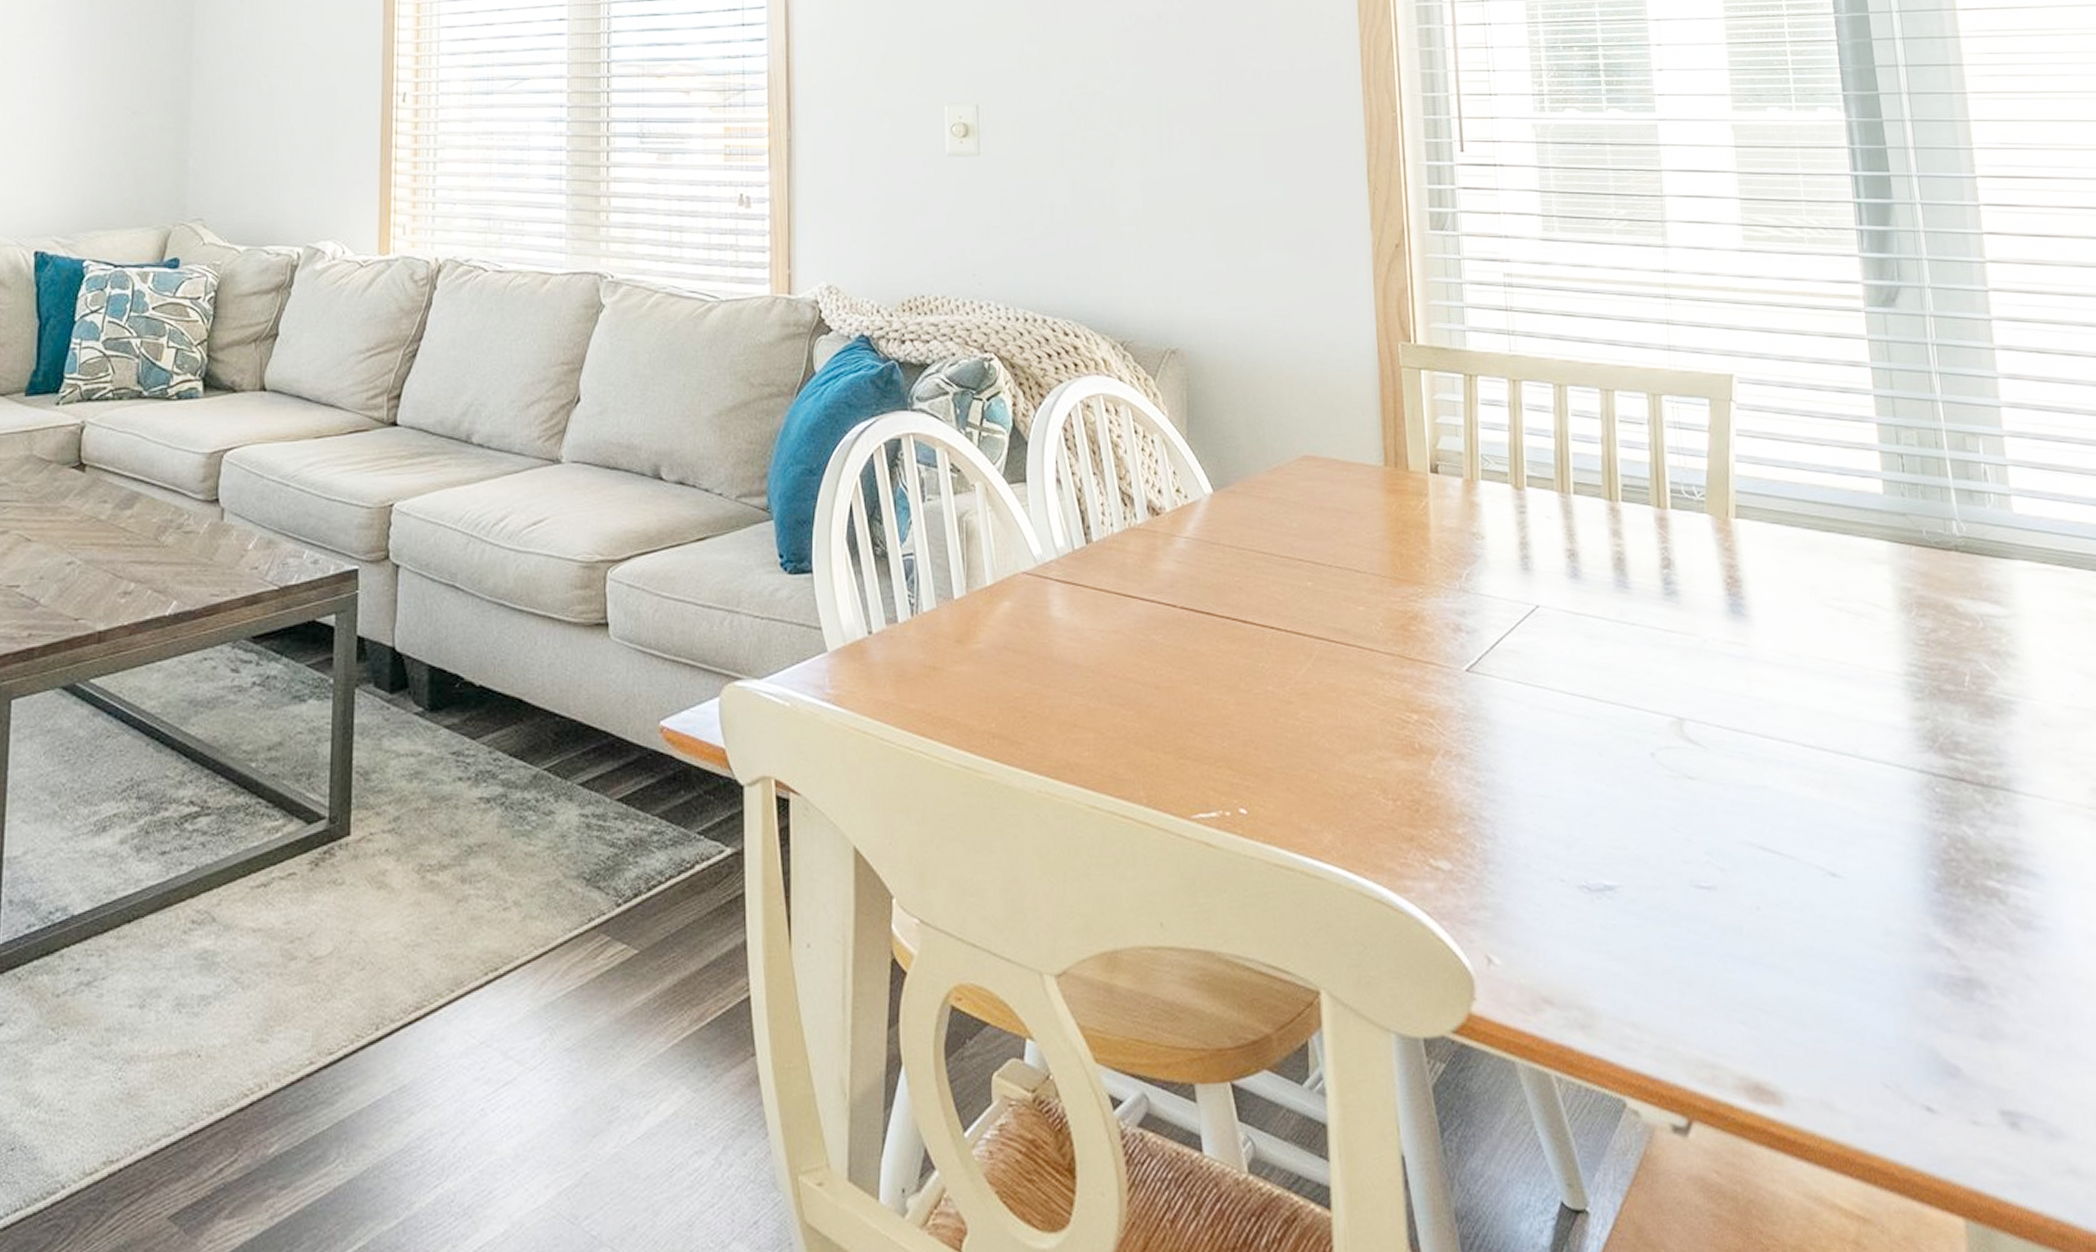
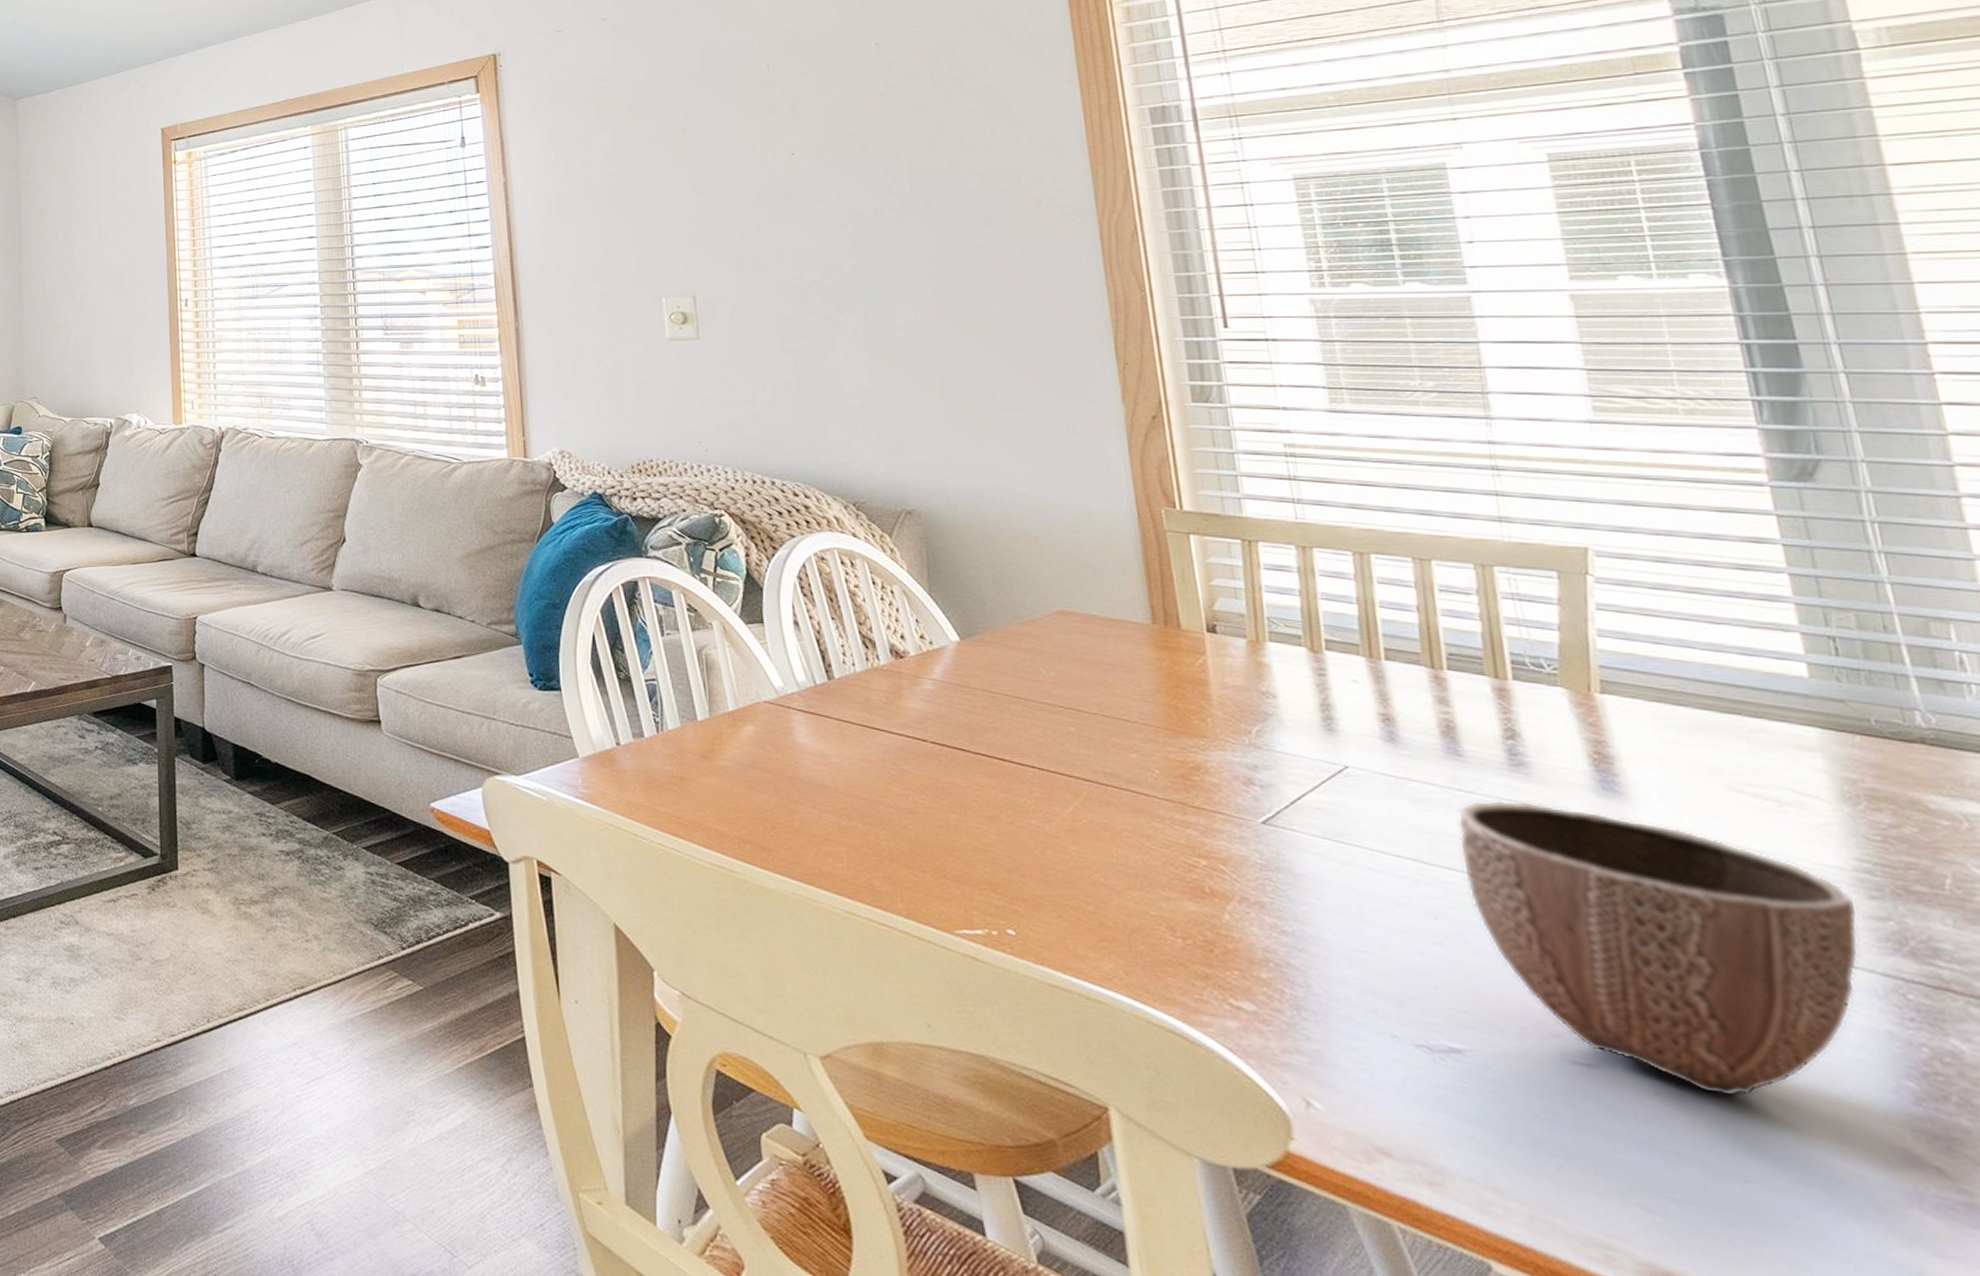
decorative bowl: none [1622,629,1906,905] -> present [1457,799,1859,1098]

